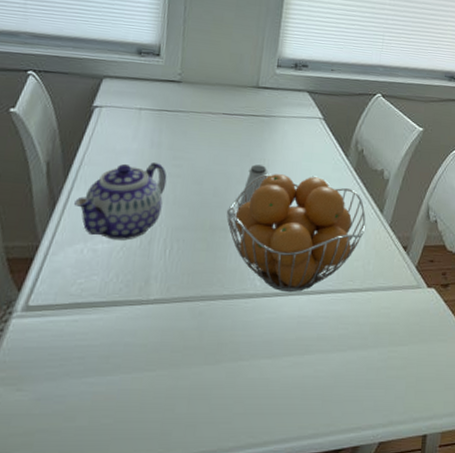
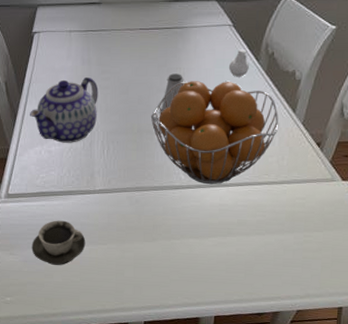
cup: none [50,340,128,402] -> present [31,220,86,265]
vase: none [316,143,338,173] -> present [228,48,249,77]

